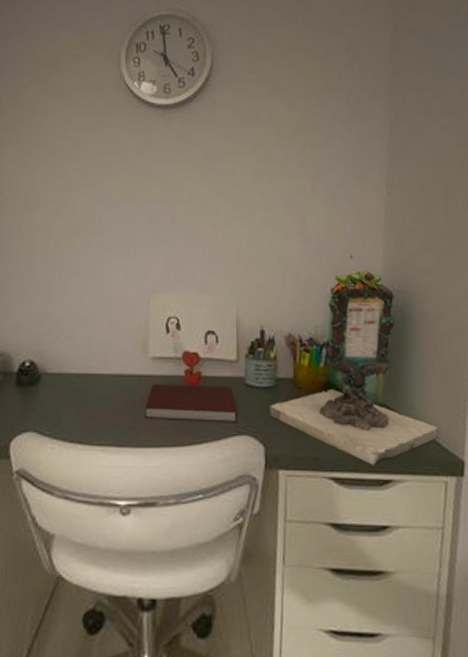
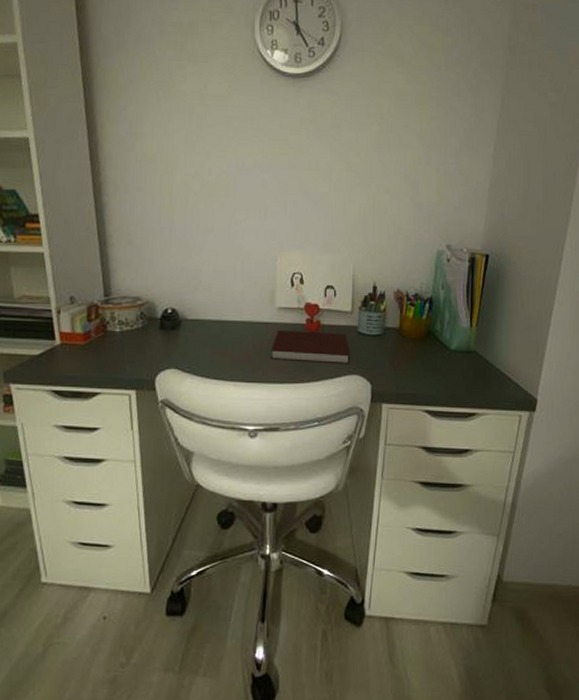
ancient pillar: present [268,255,439,465] -> none [376,221,519,401]

